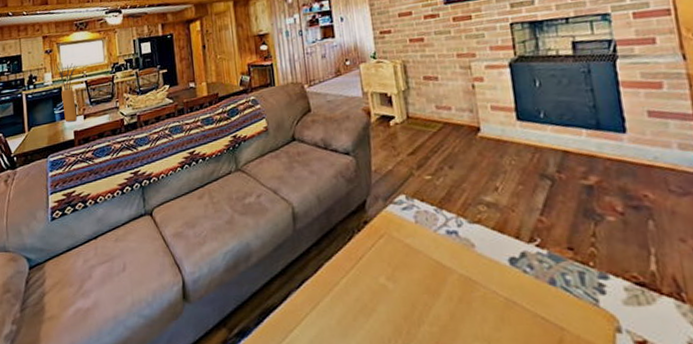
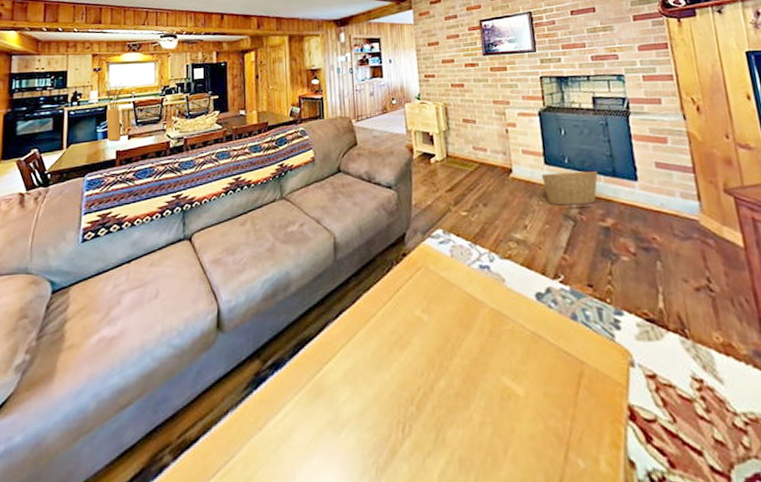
basket: none [513,124,579,164] -> present [541,170,598,205]

